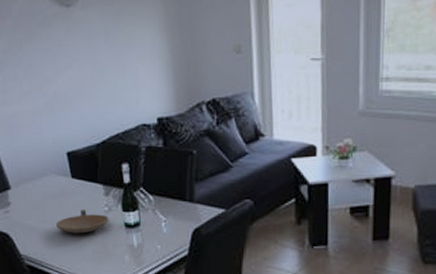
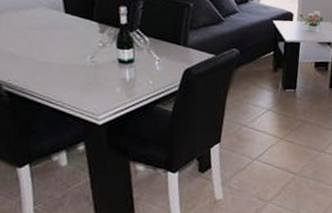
bowl: present [55,209,109,234] -> none [42,43,102,65]

